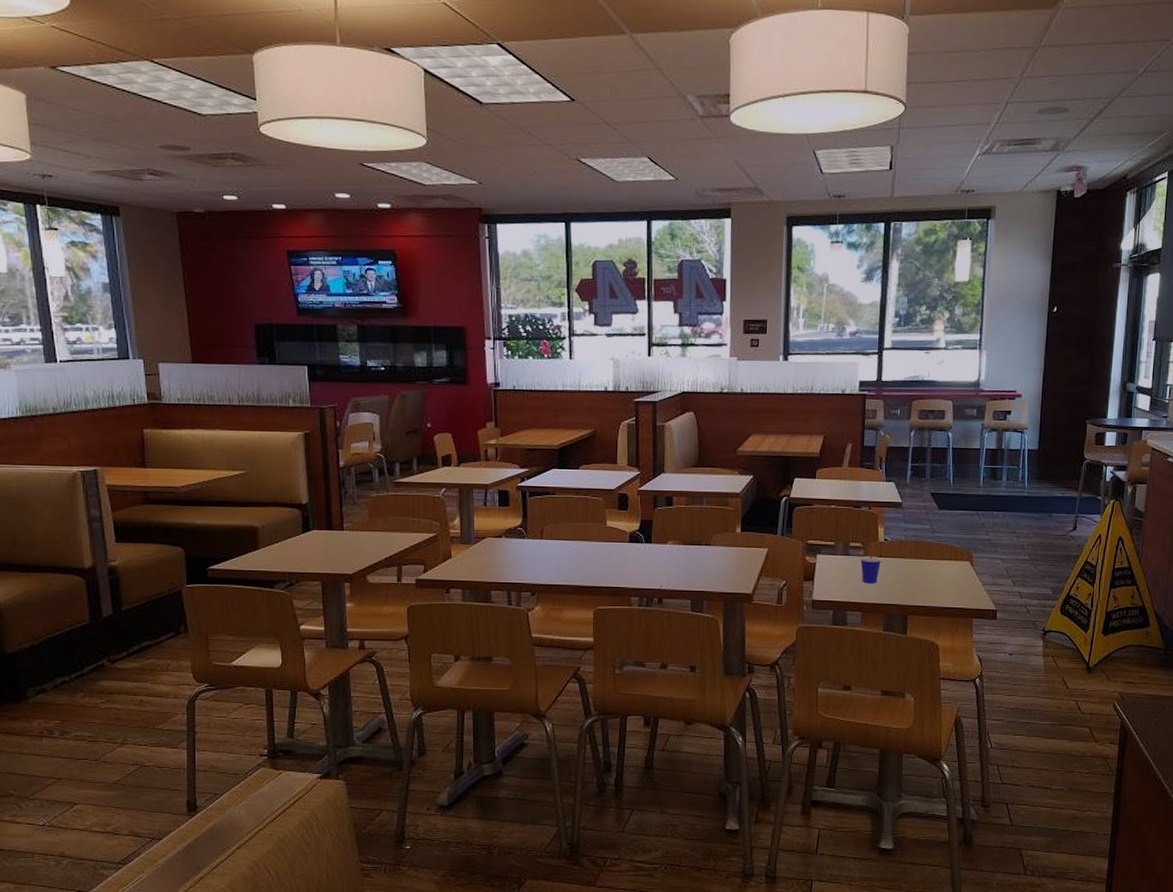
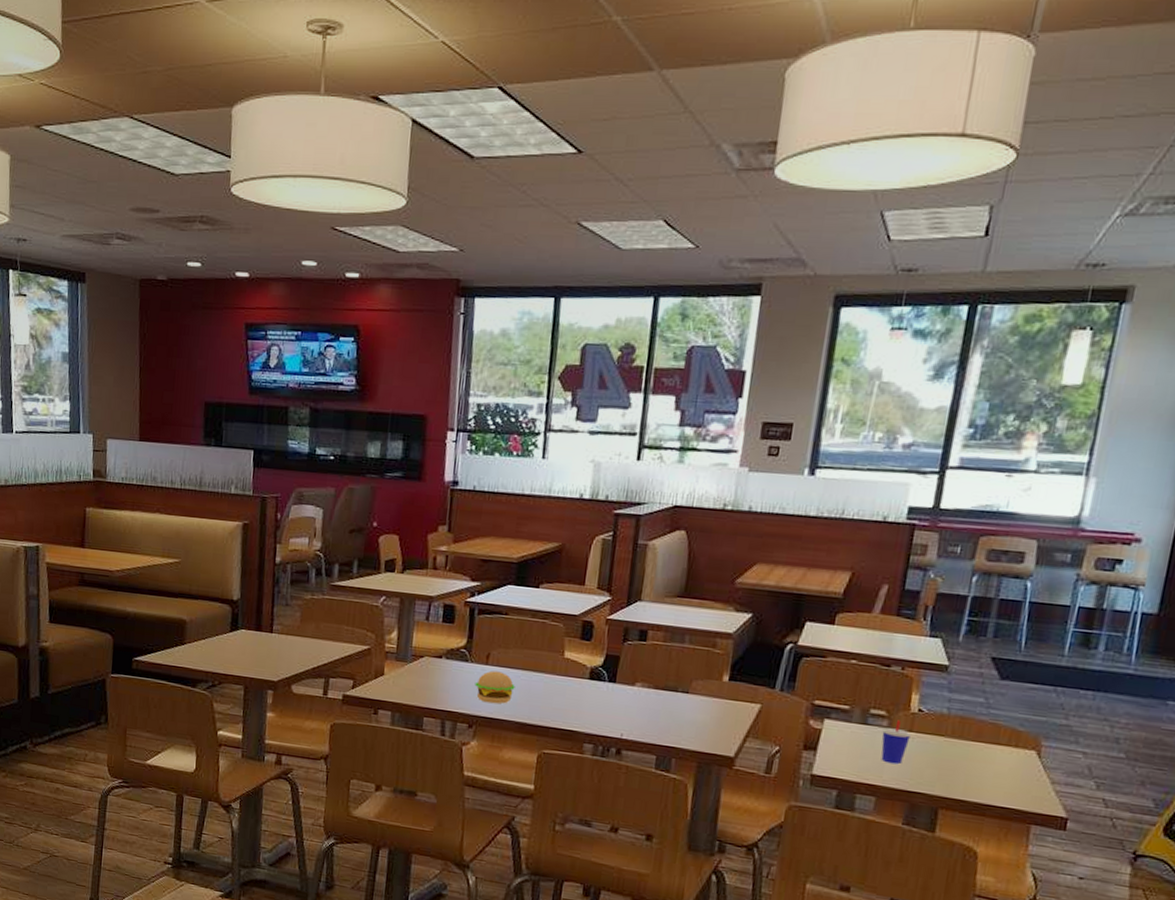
burger: none [533,544,568,572] -> present [475,670,515,704]

